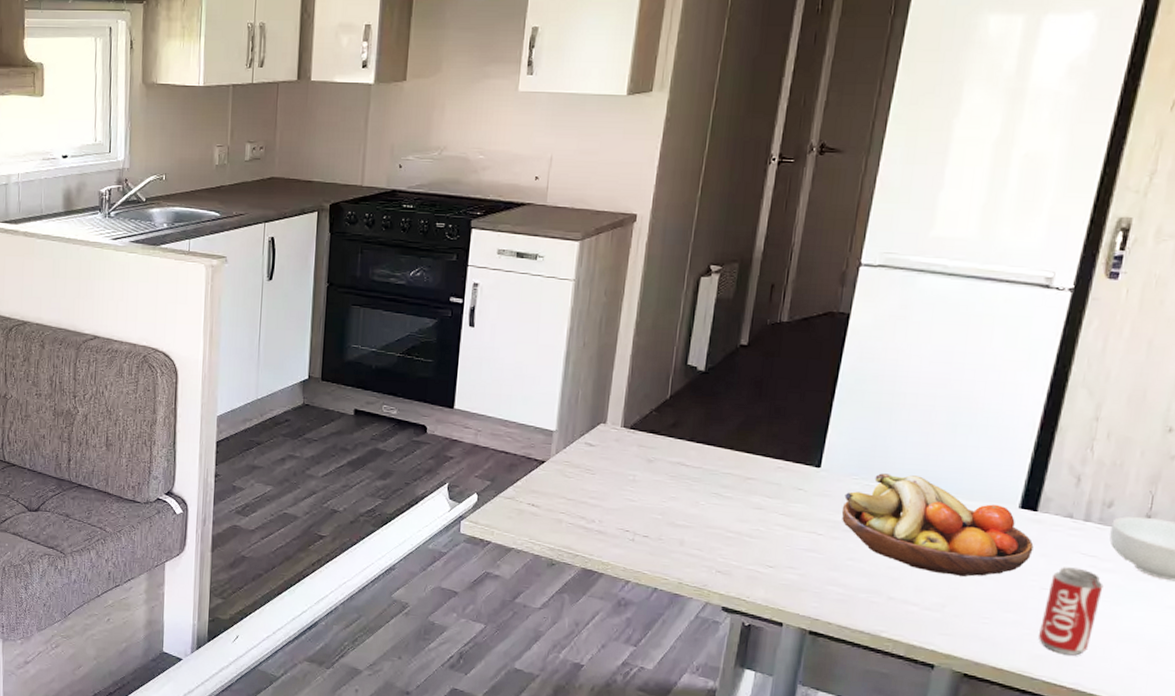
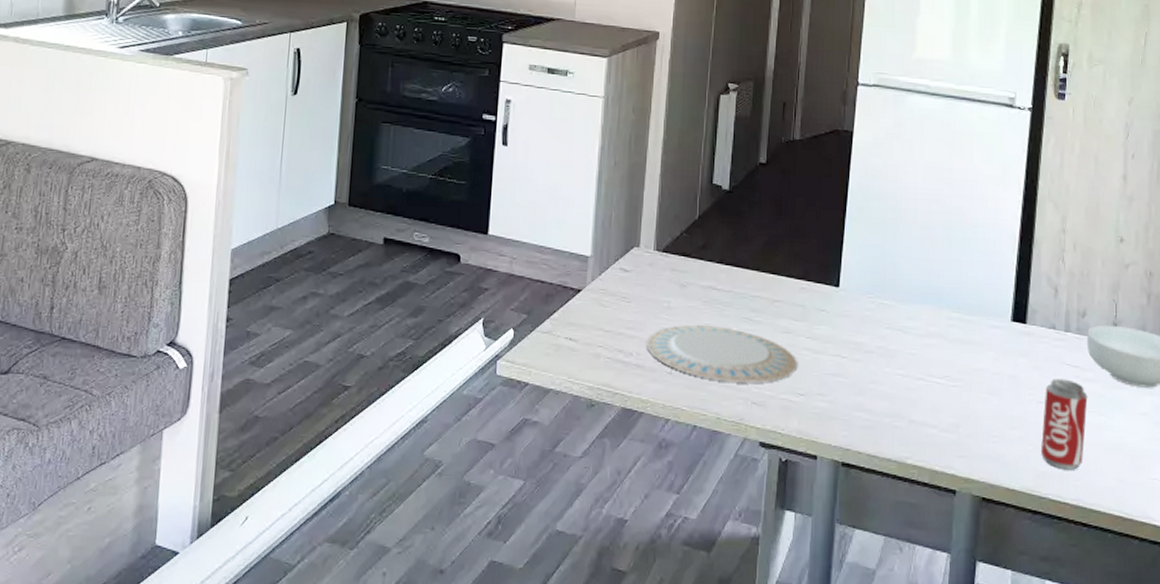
plate: none [609,497,769,554] -> present [646,325,798,383]
fruit bowl: present [842,473,1034,577] -> none [861,291,1027,394]

